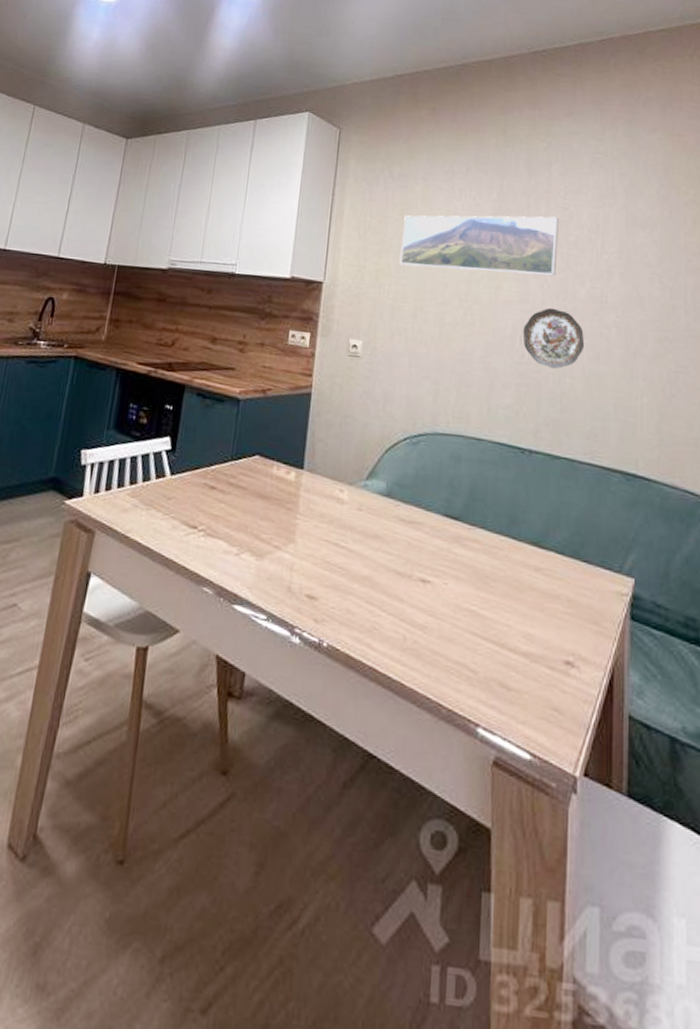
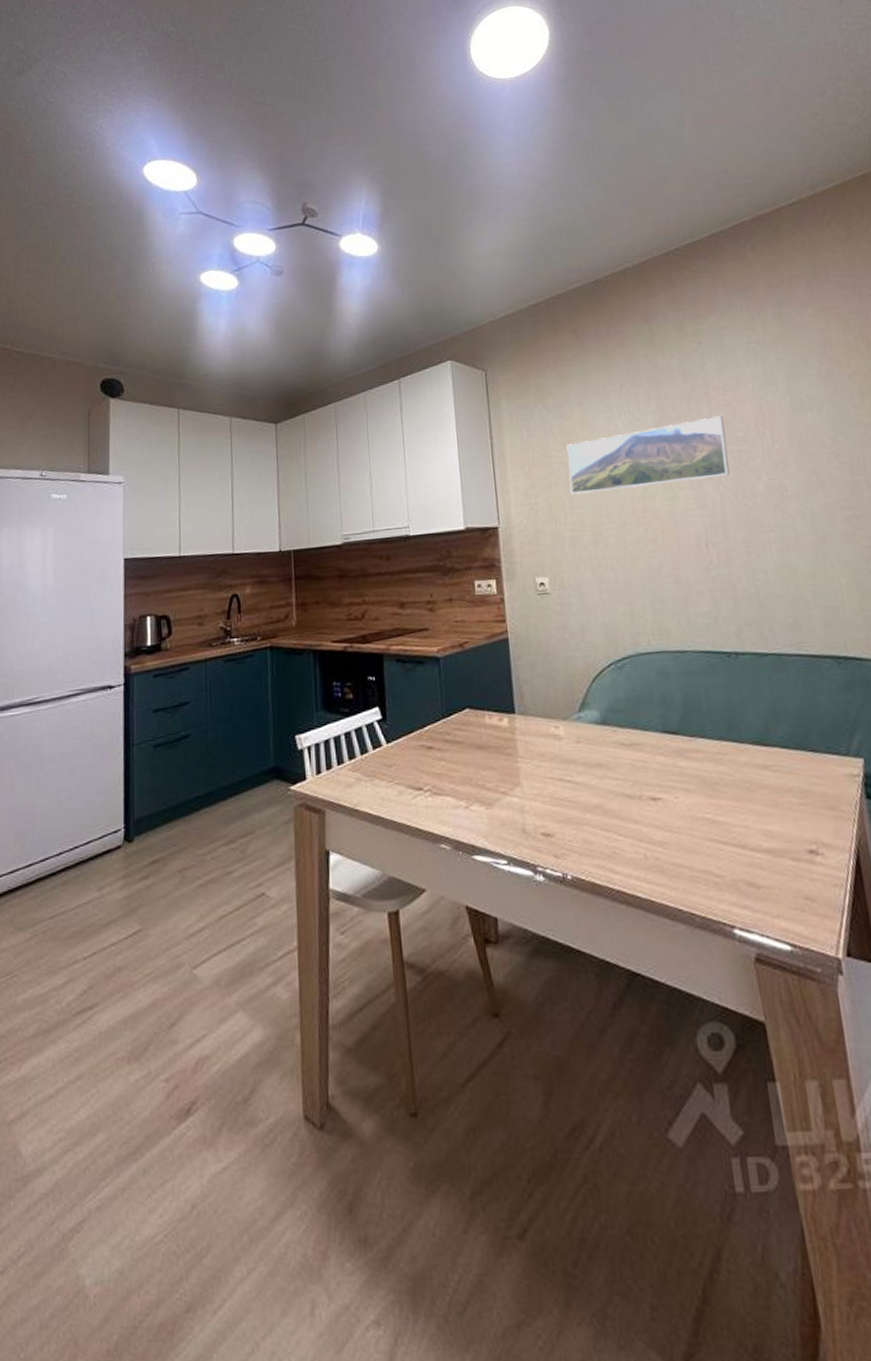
decorative plate: present [522,307,585,369] -> none [706,507,773,568]

